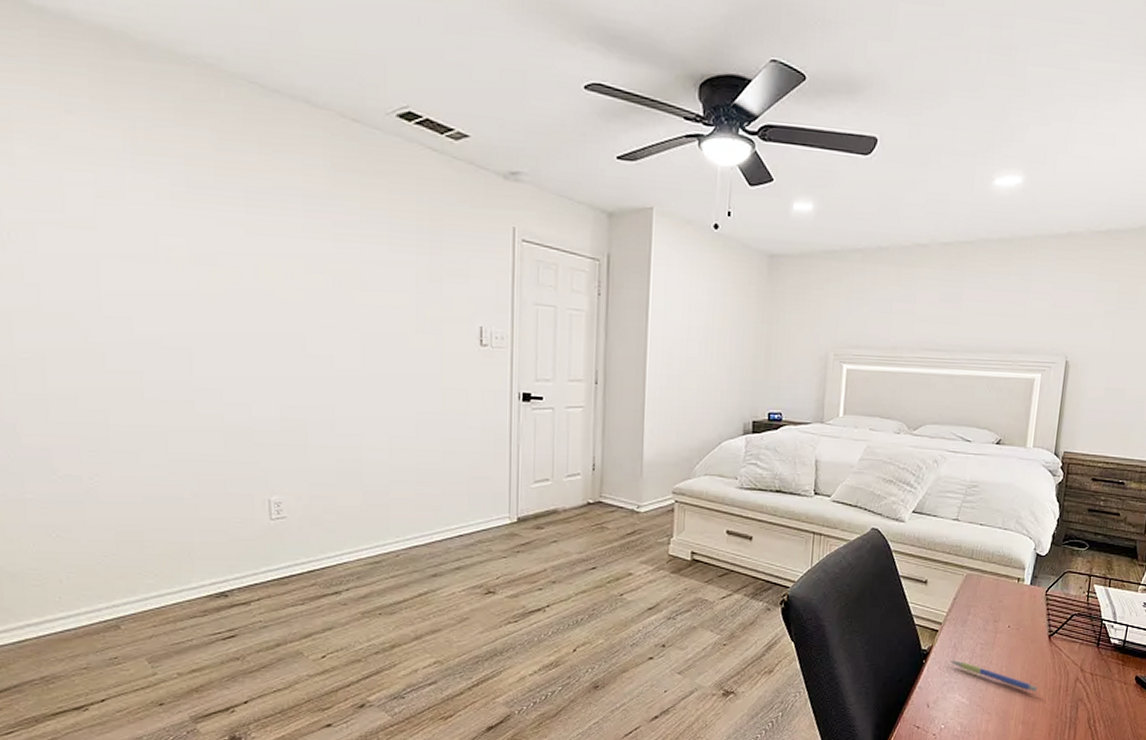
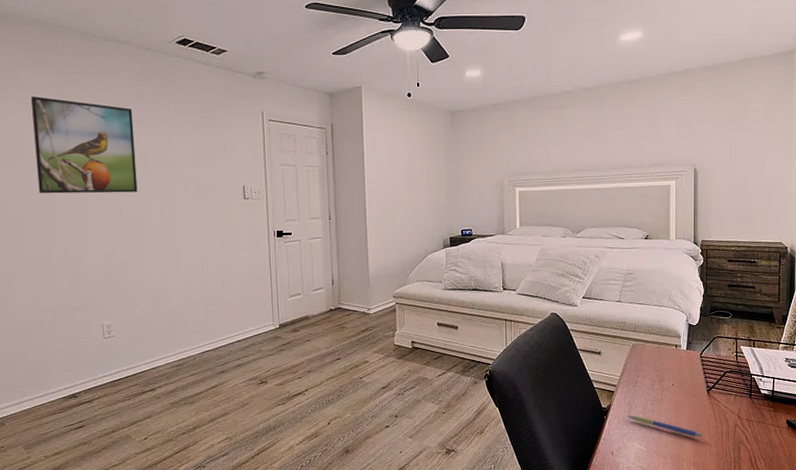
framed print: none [177,169,330,322] -> present [31,96,138,194]

